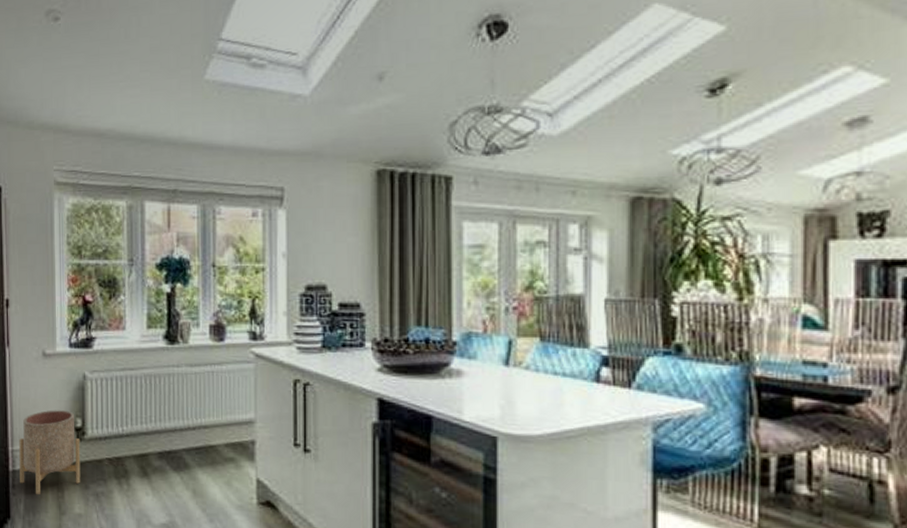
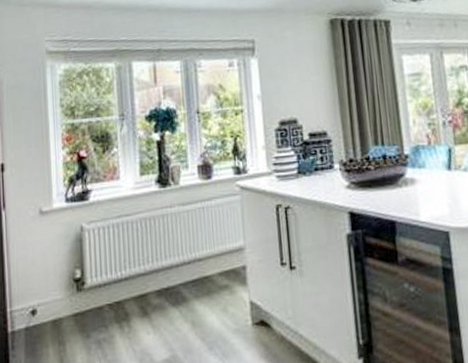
planter: present [19,410,81,495] -> none [18,263,82,353]

